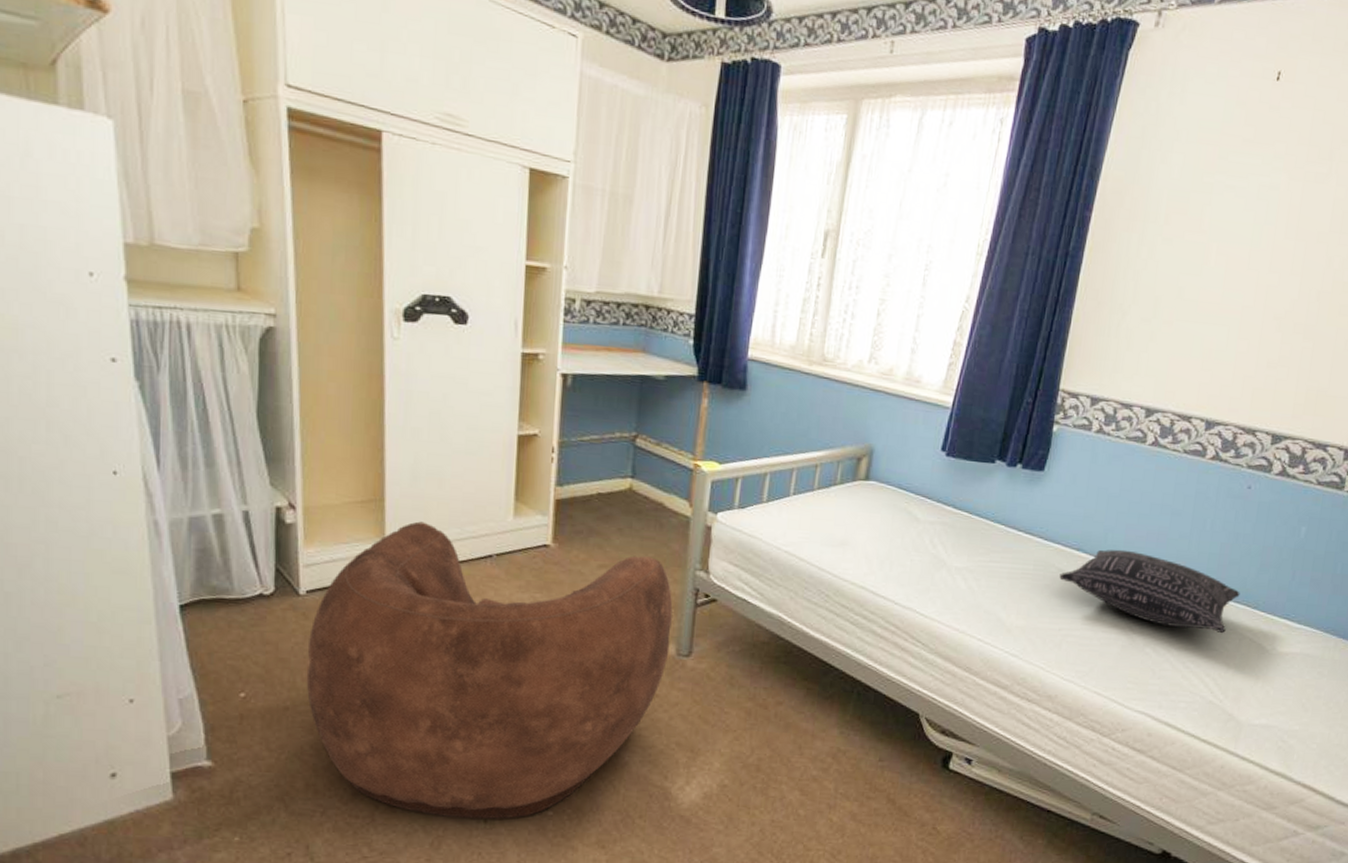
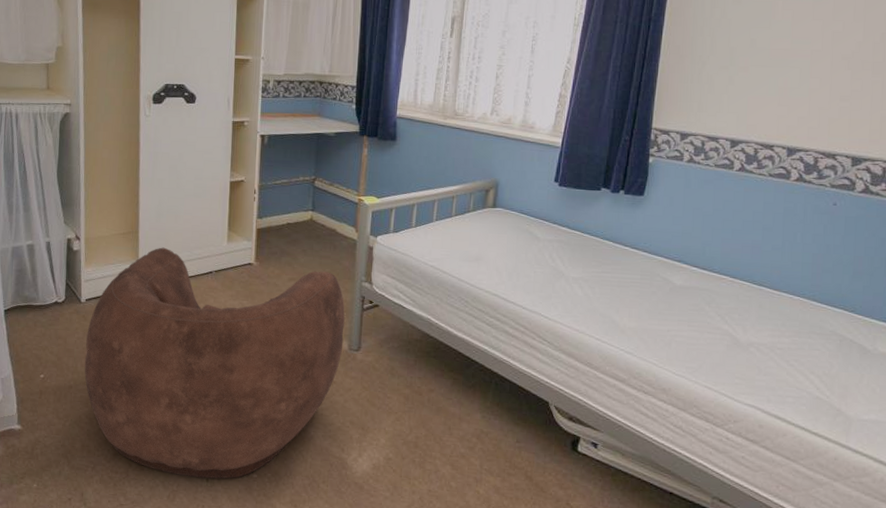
pillow: present [1059,549,1240,634] -> none [664,260,836,335]

